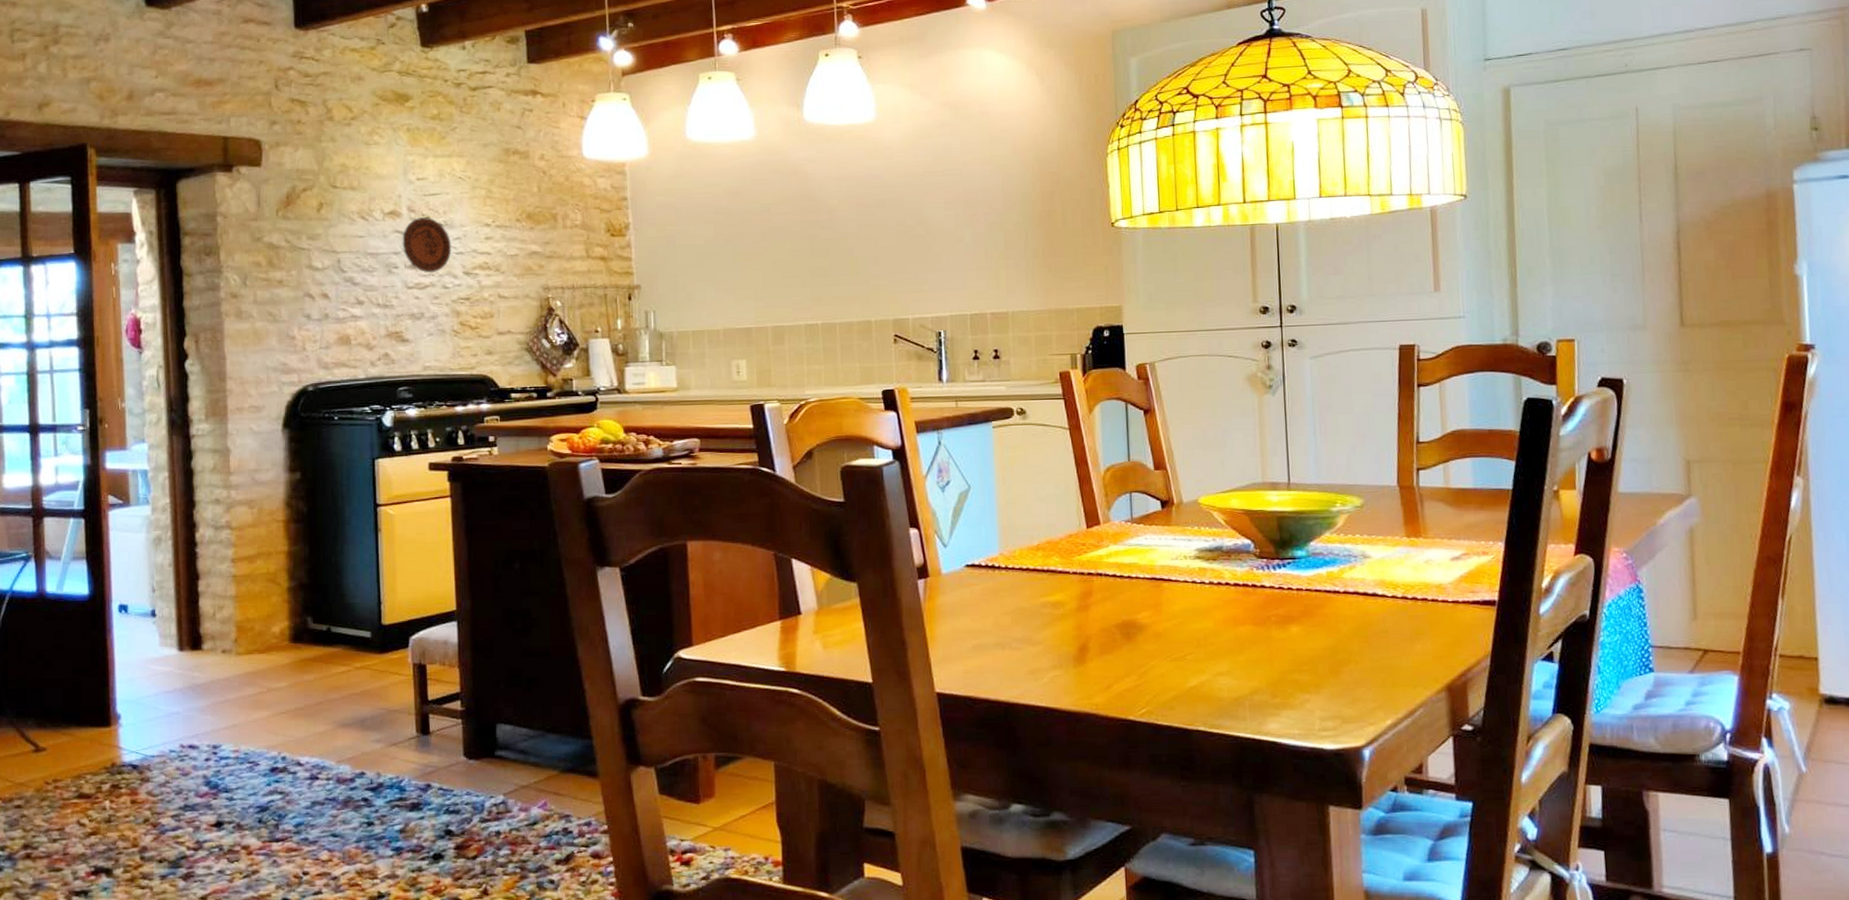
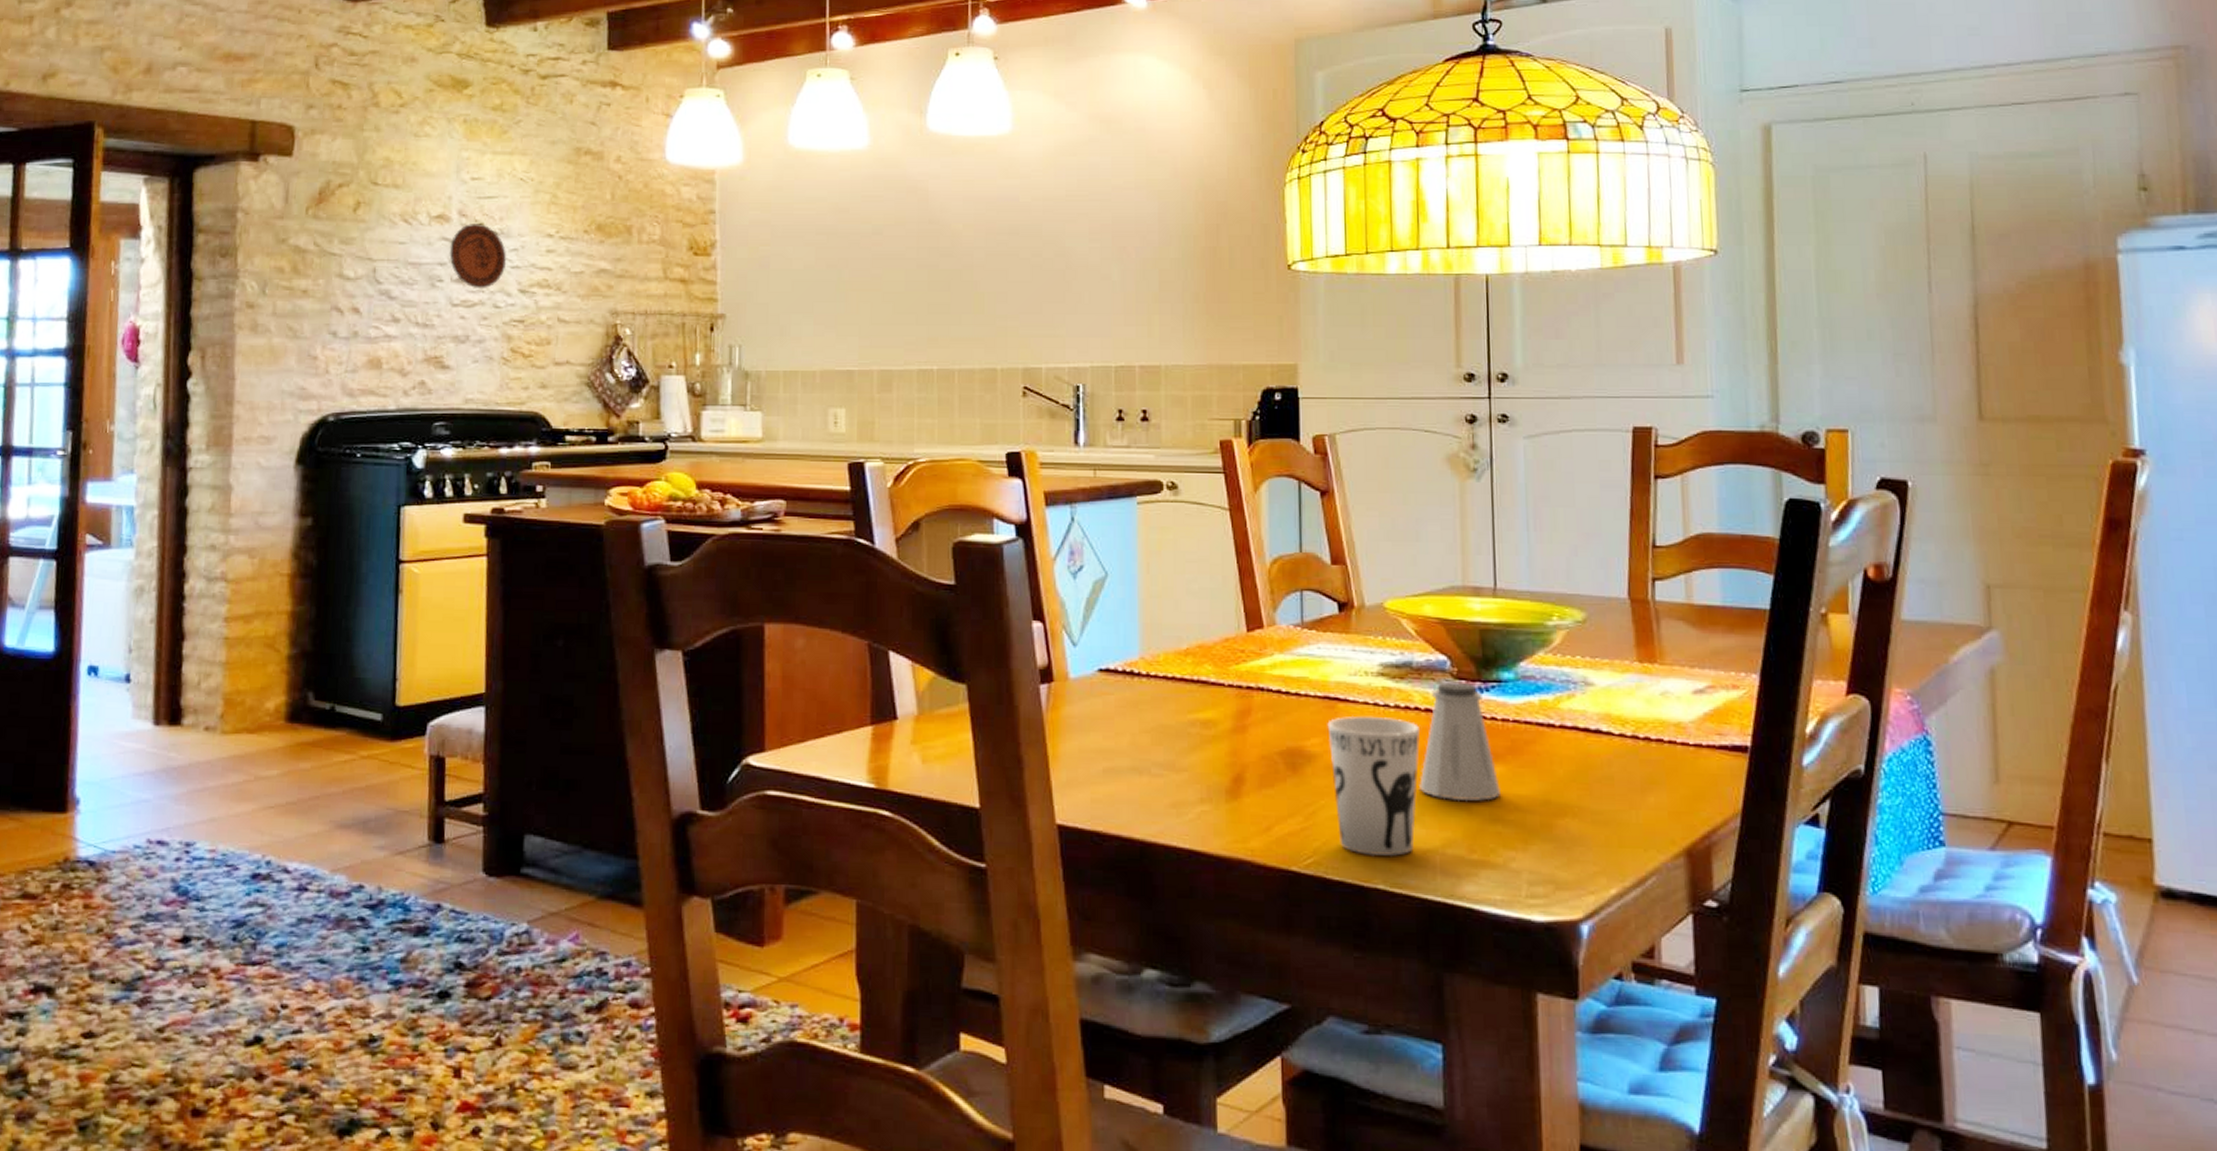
cup: none [1154,592,1230,705] -> present [1327,716,1420,857]
saltshaker: none [1231,560,1297,657] -> present [1419,681,1500,802]

